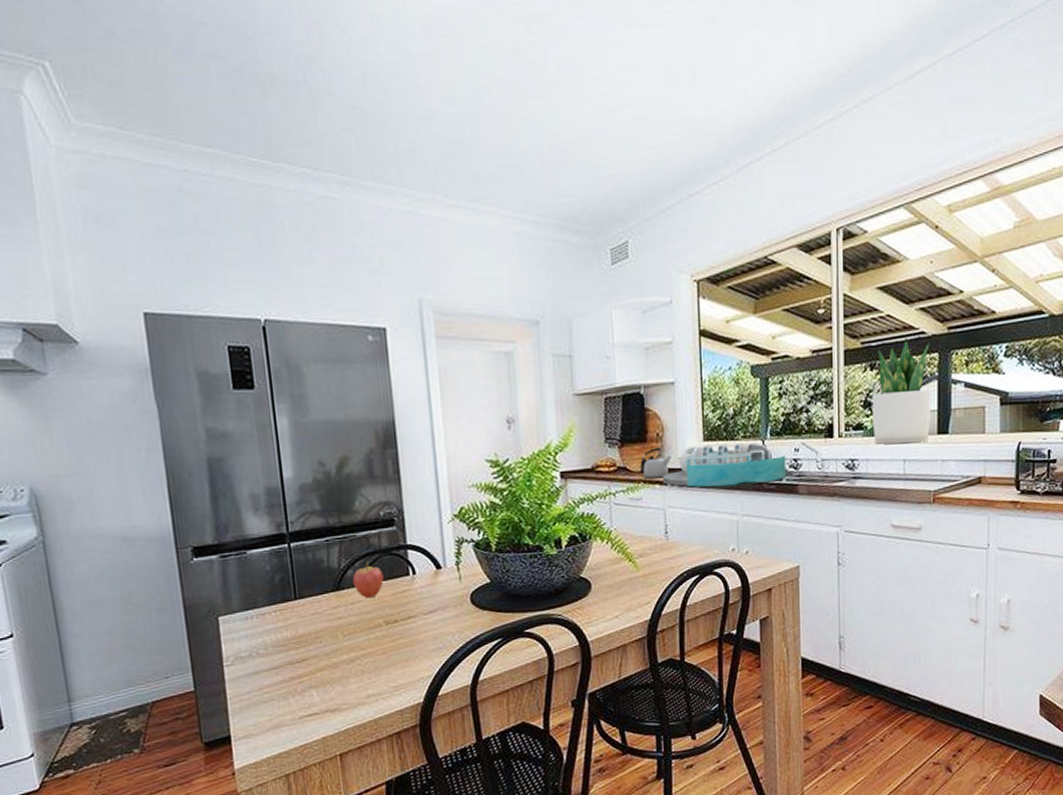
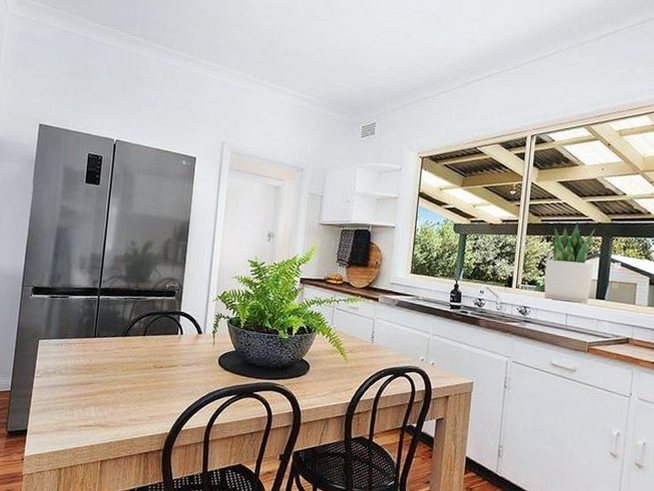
fruit: present [352,560,384,599] -> none [137,318,160,346]
kettle: present [640,447,672,478] -> none [360,272,385,296]
architectural model: present [663,442,788,488] -> none [376,275,473,313]

